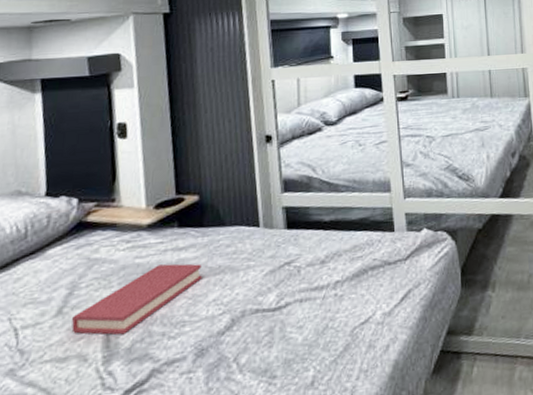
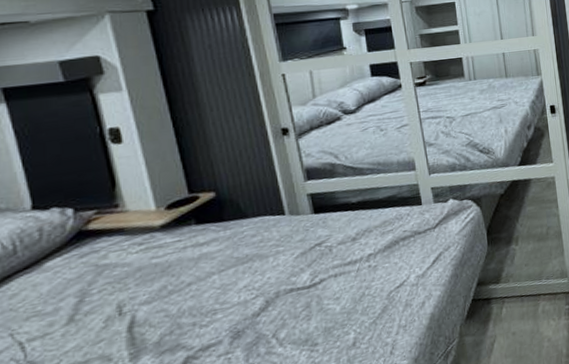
hardback book: present [71,263,203,335] -> none [86,255,230,337]

